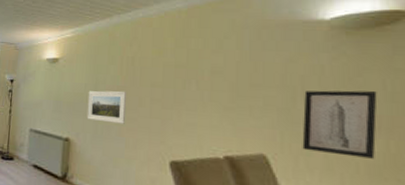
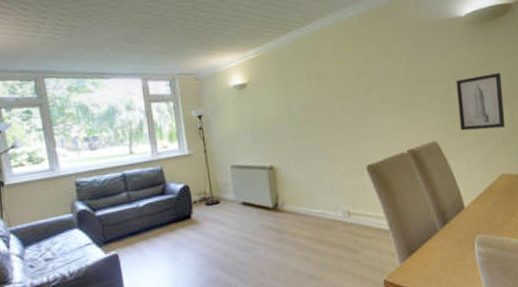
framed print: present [87,90,127,124] -> none [283,106,322,143]

